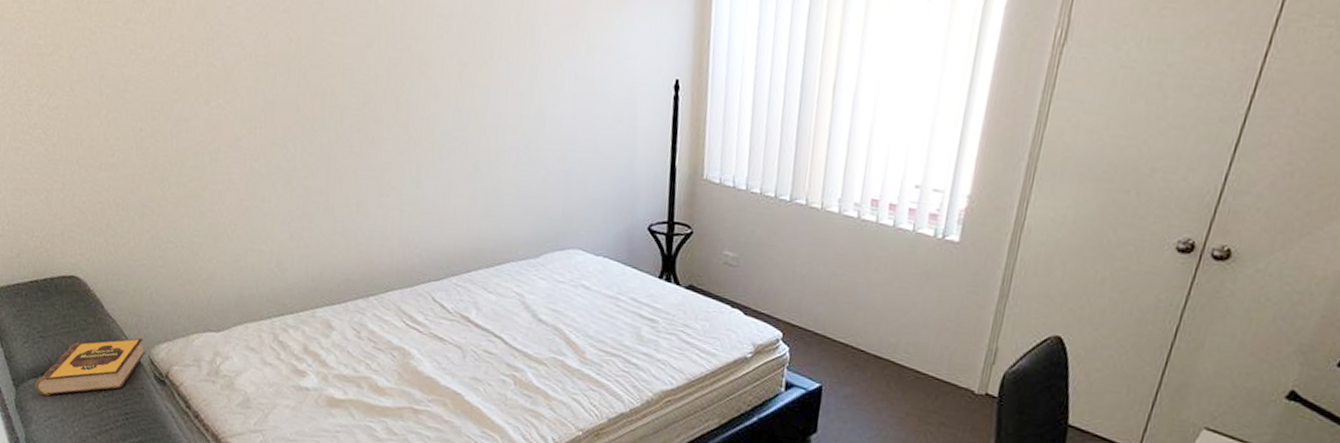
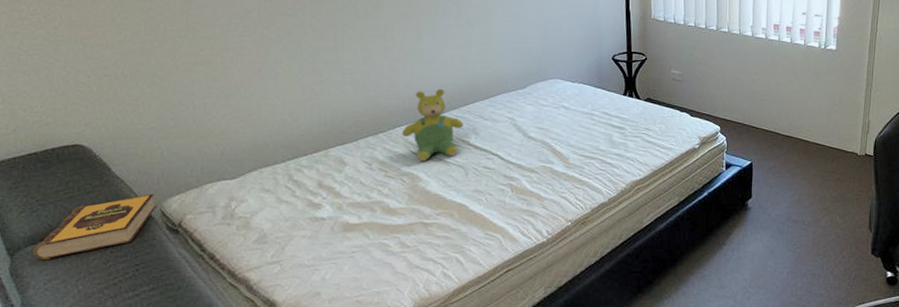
teddy bear: none [394,248,464,336] -> present [401,88,464,161]

